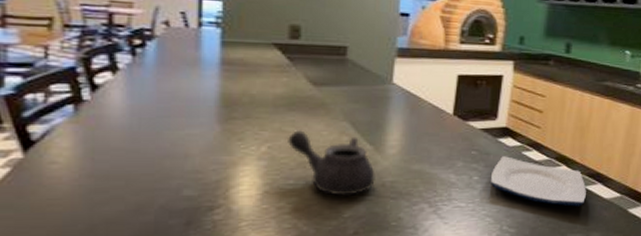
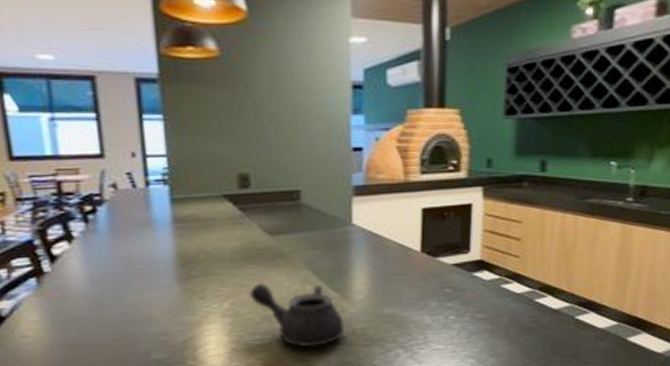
plate: present [491,156,586,207] -> none [469,291,577,340]

